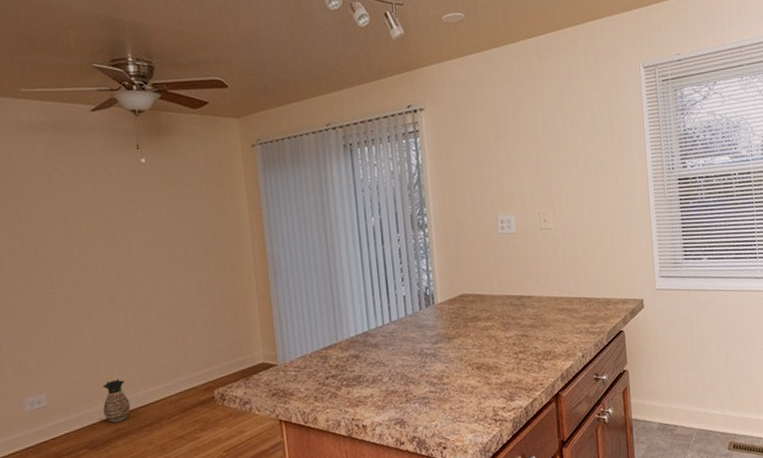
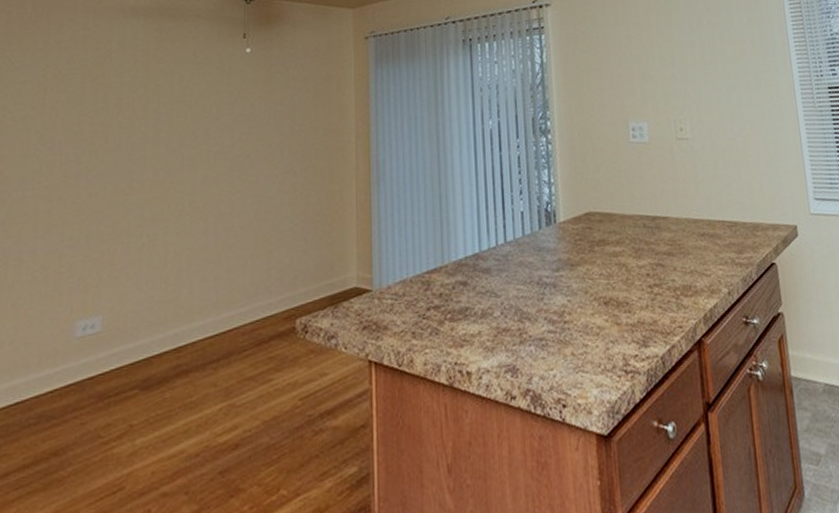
ceramic jug: present [103,379,131,424] -> none [165,301,197,357]

